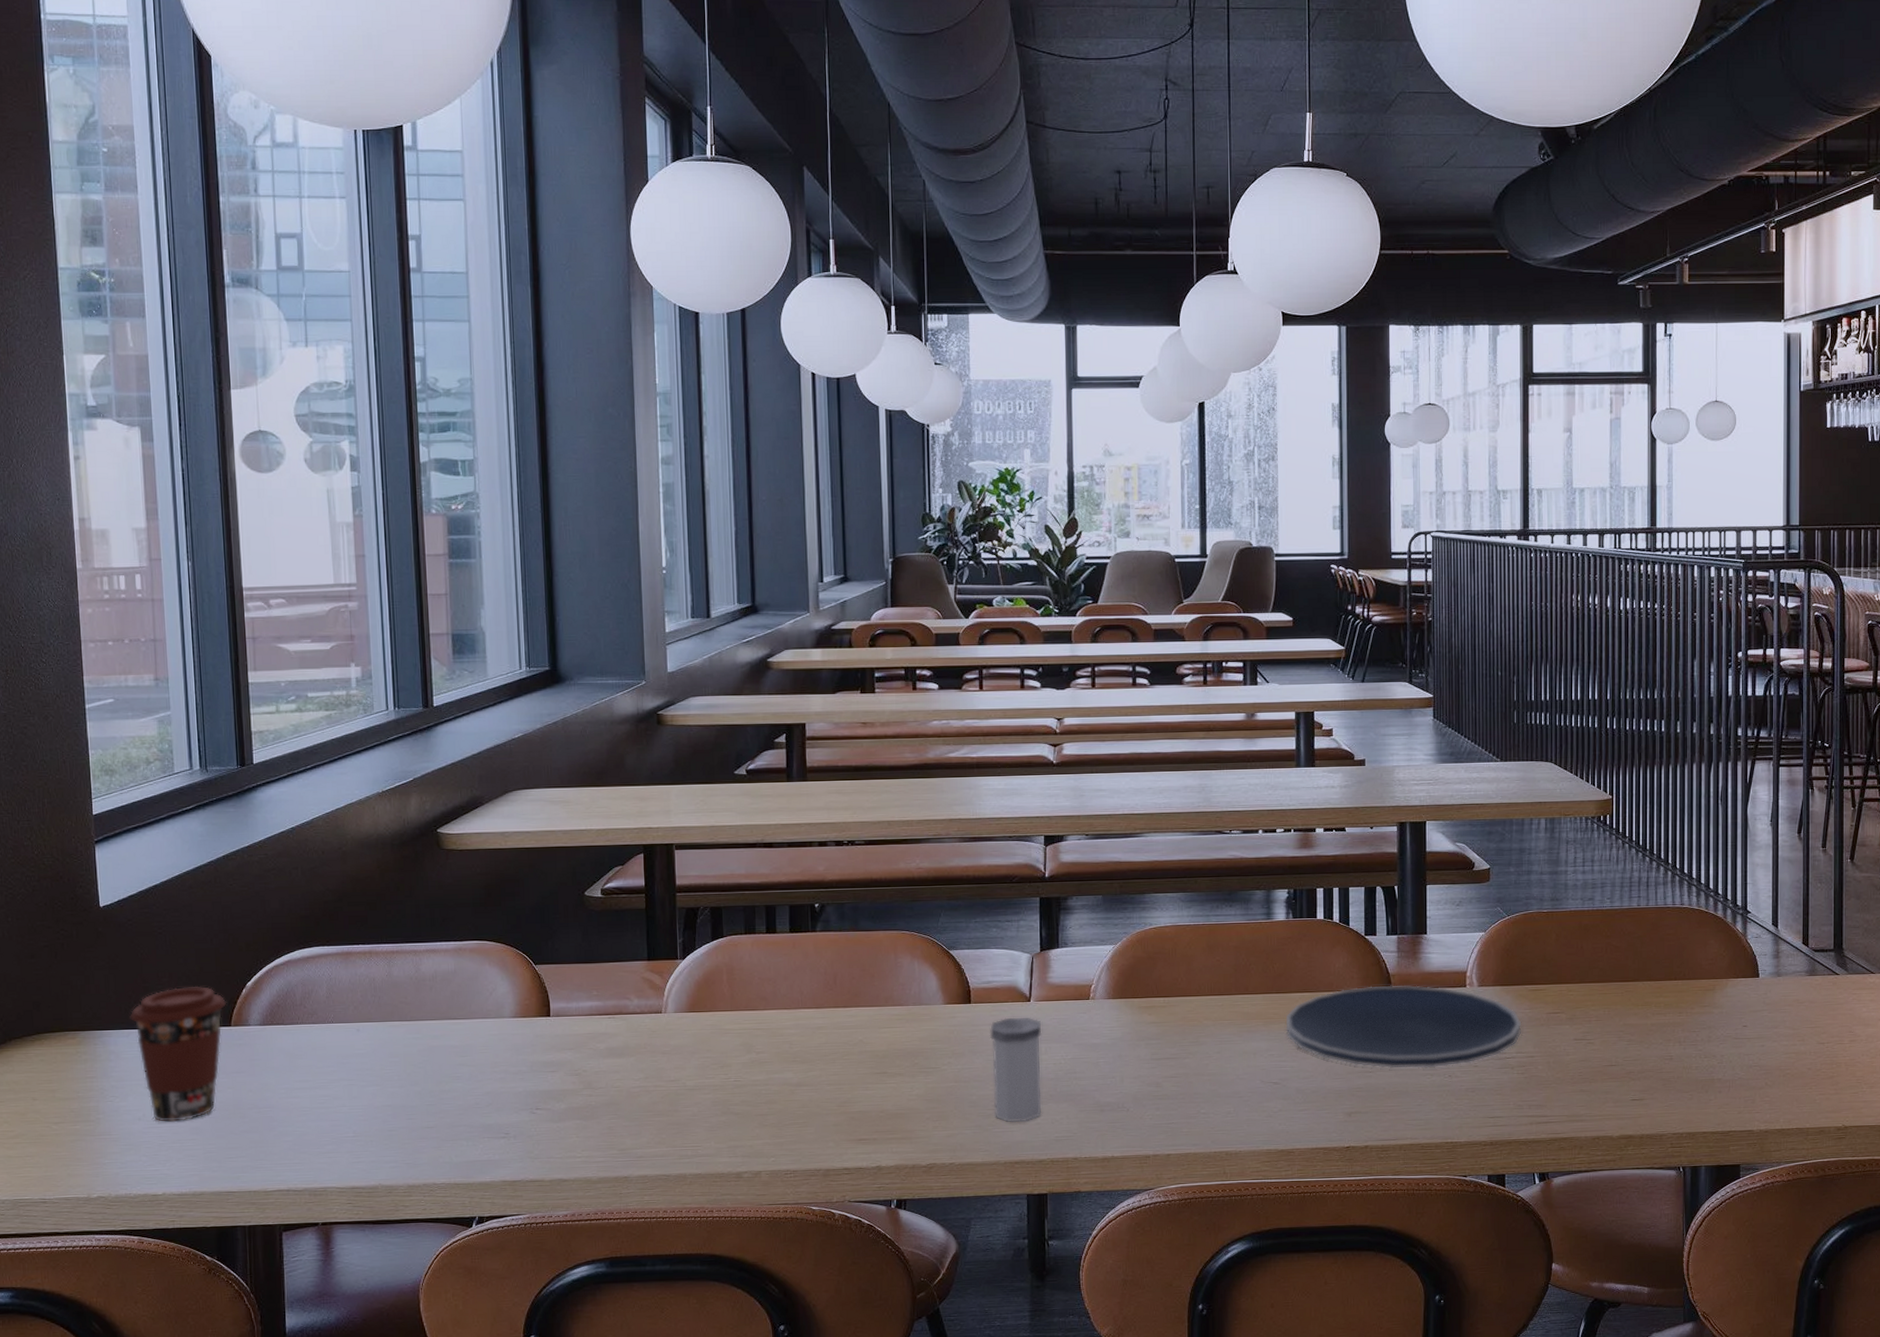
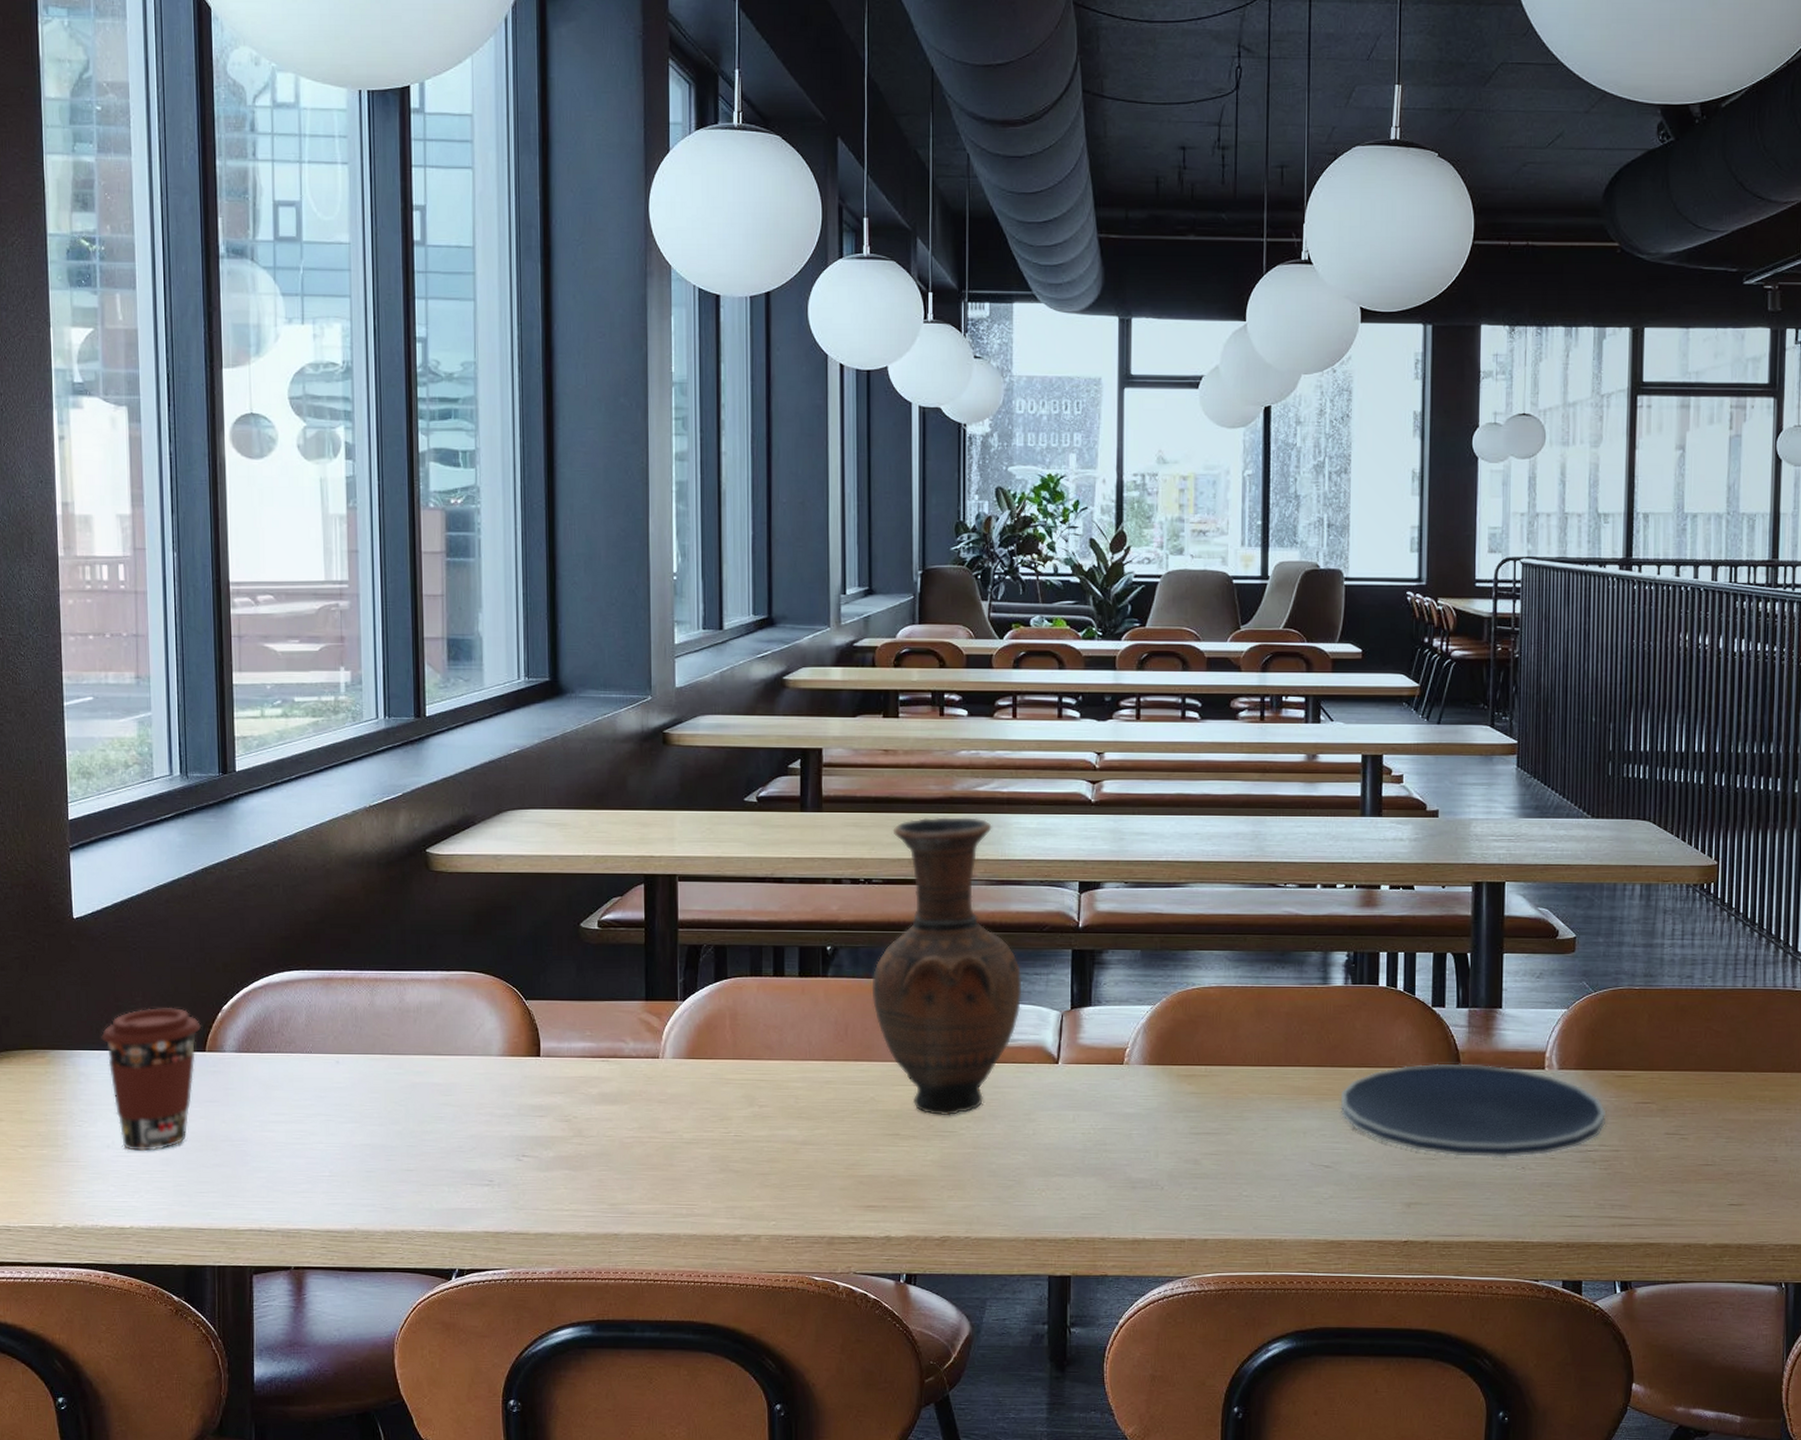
vase: none [857,781,996,1054] -> present [871,817,1022,1116]
salt shaker: present [990,1017,1042,1123] -> none [1013,1080,1070,1196]

